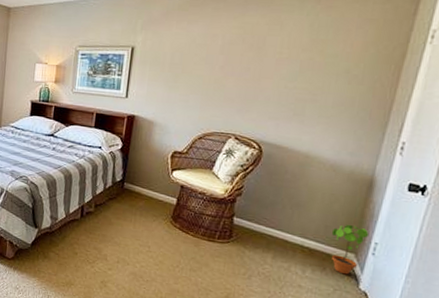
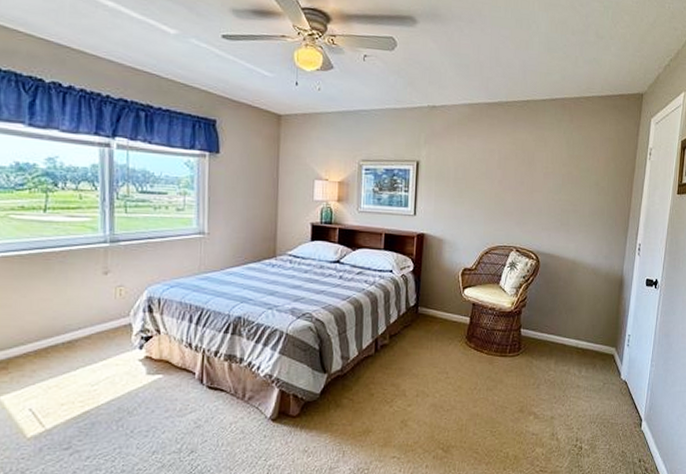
potted plant: present [331,224,368,275] -> none [597,321,623,368]

